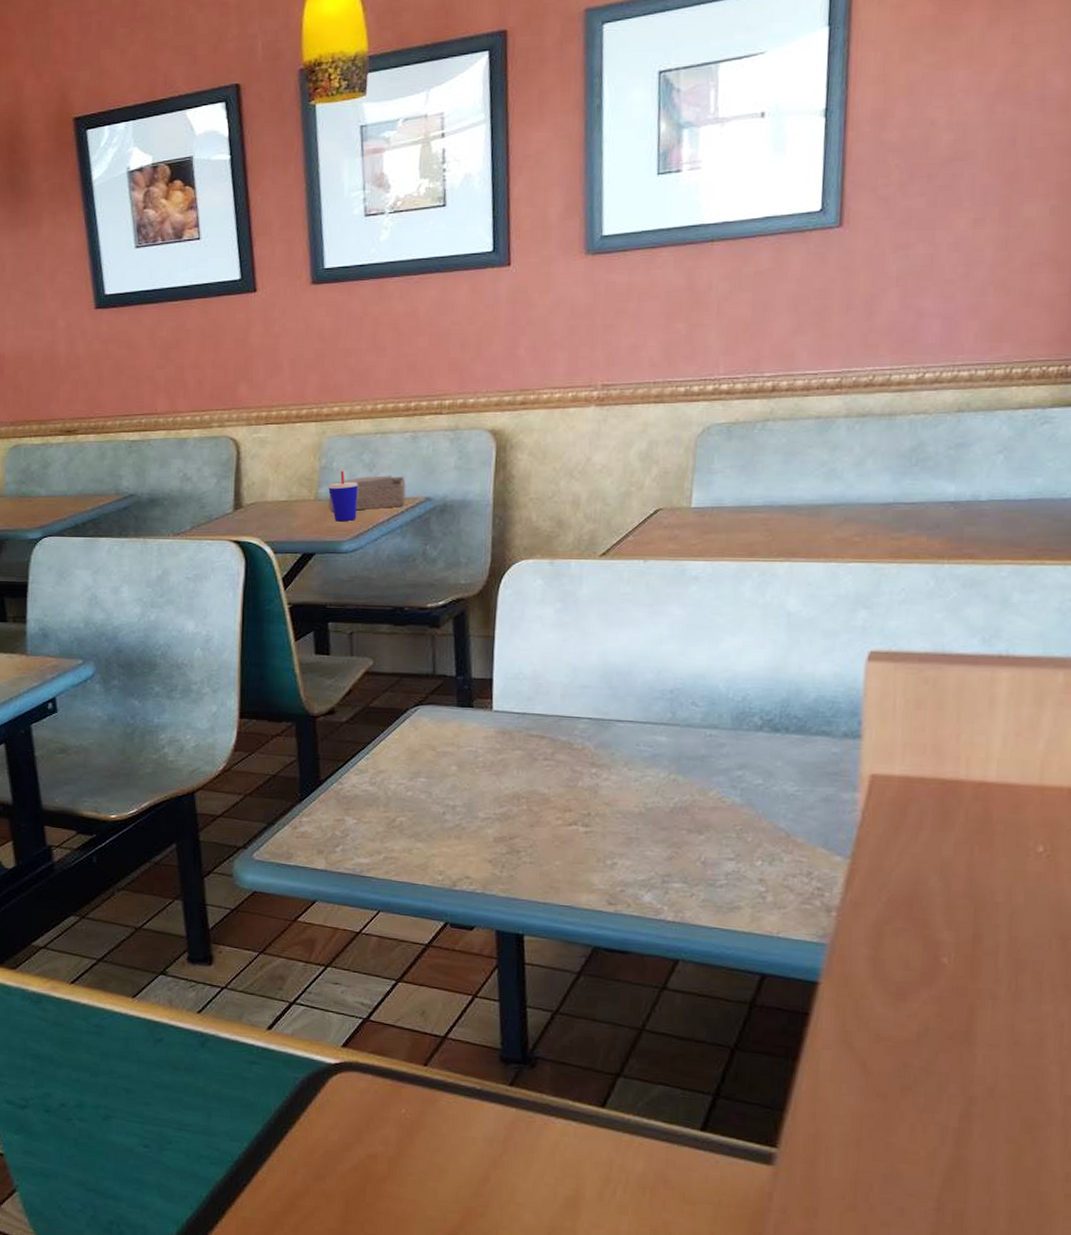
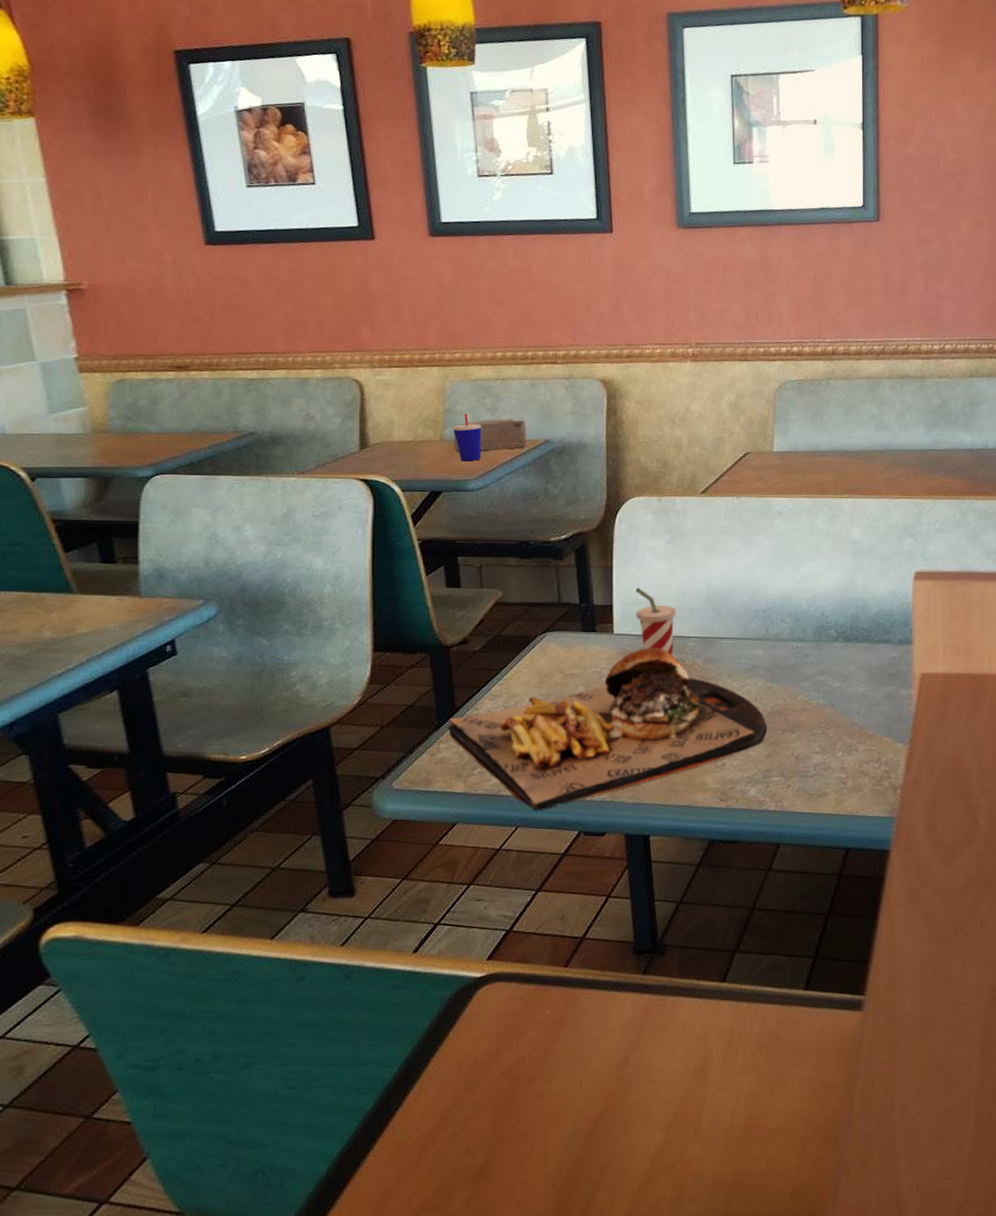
food tray: none [310,727,669,895] -> present [447,648,767,810]
beverage cup: none [518,660,566,738] -> present [636,587,676,656]

